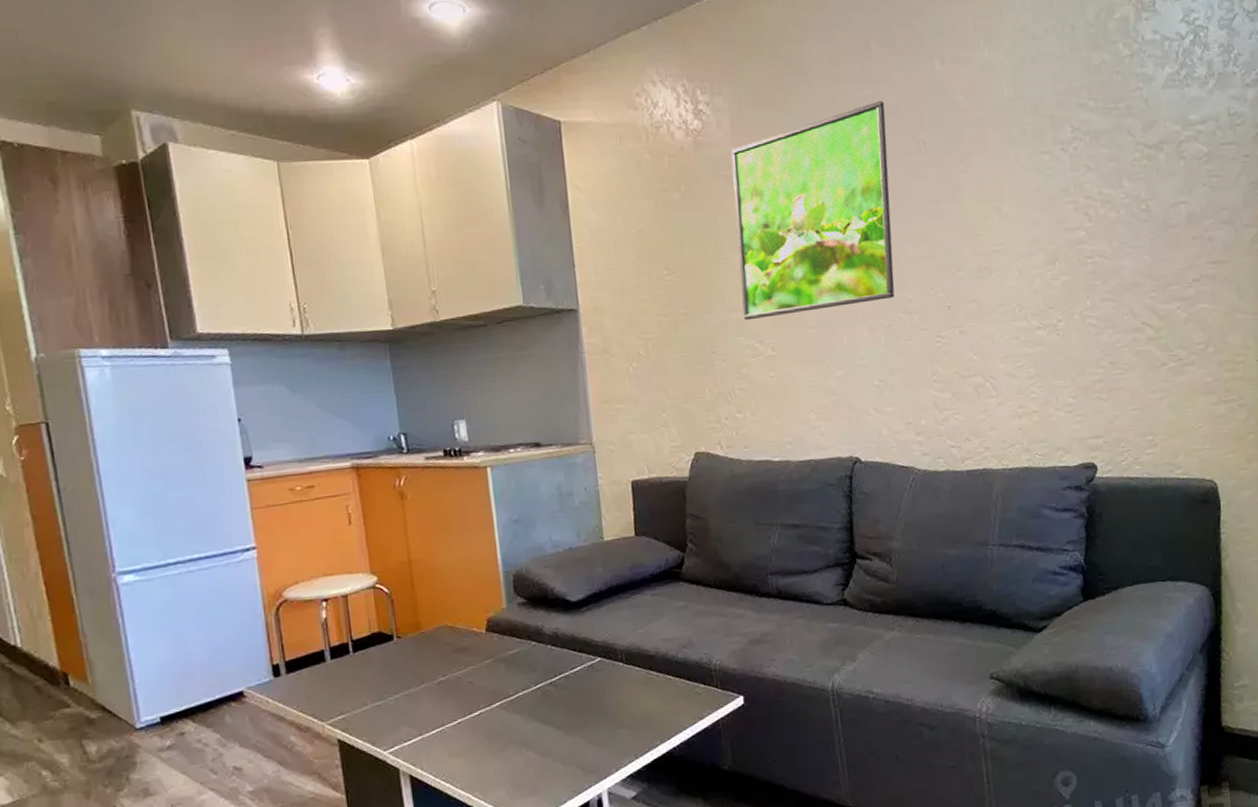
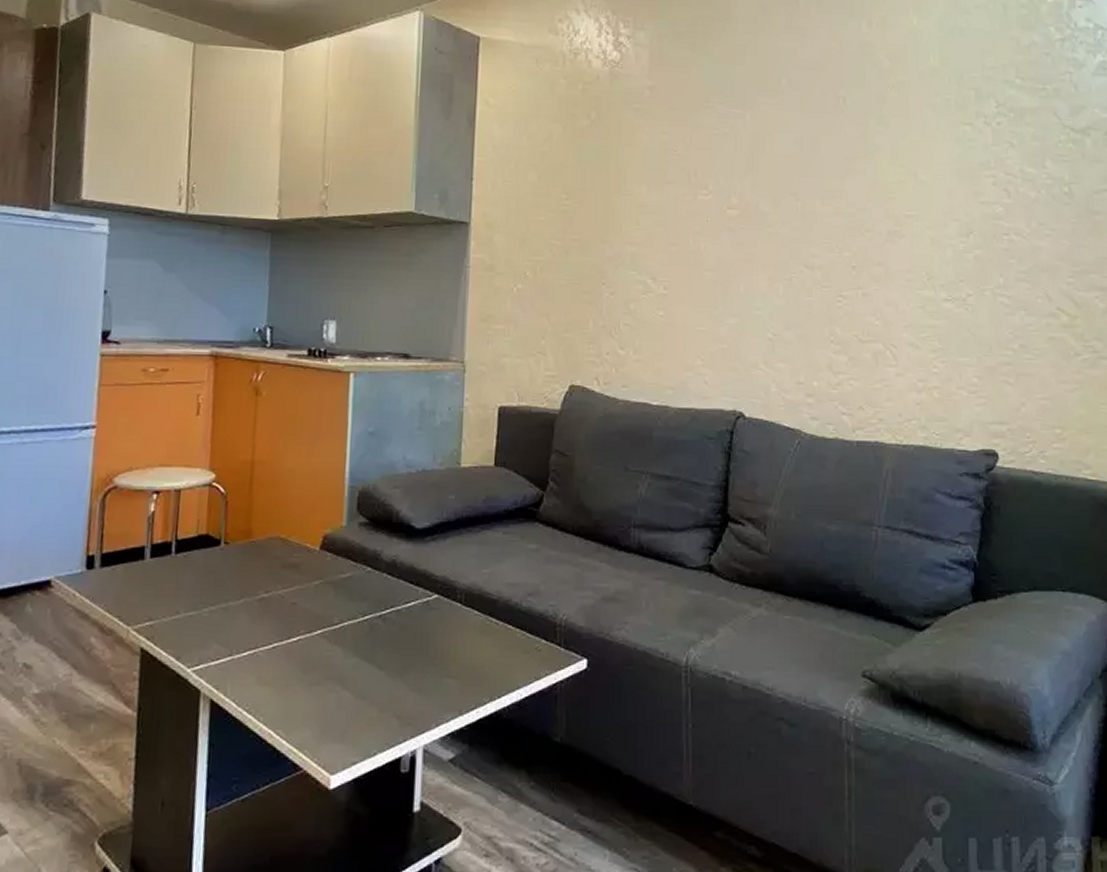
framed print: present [731,100,895,321] -> none [639,54,807,255]

